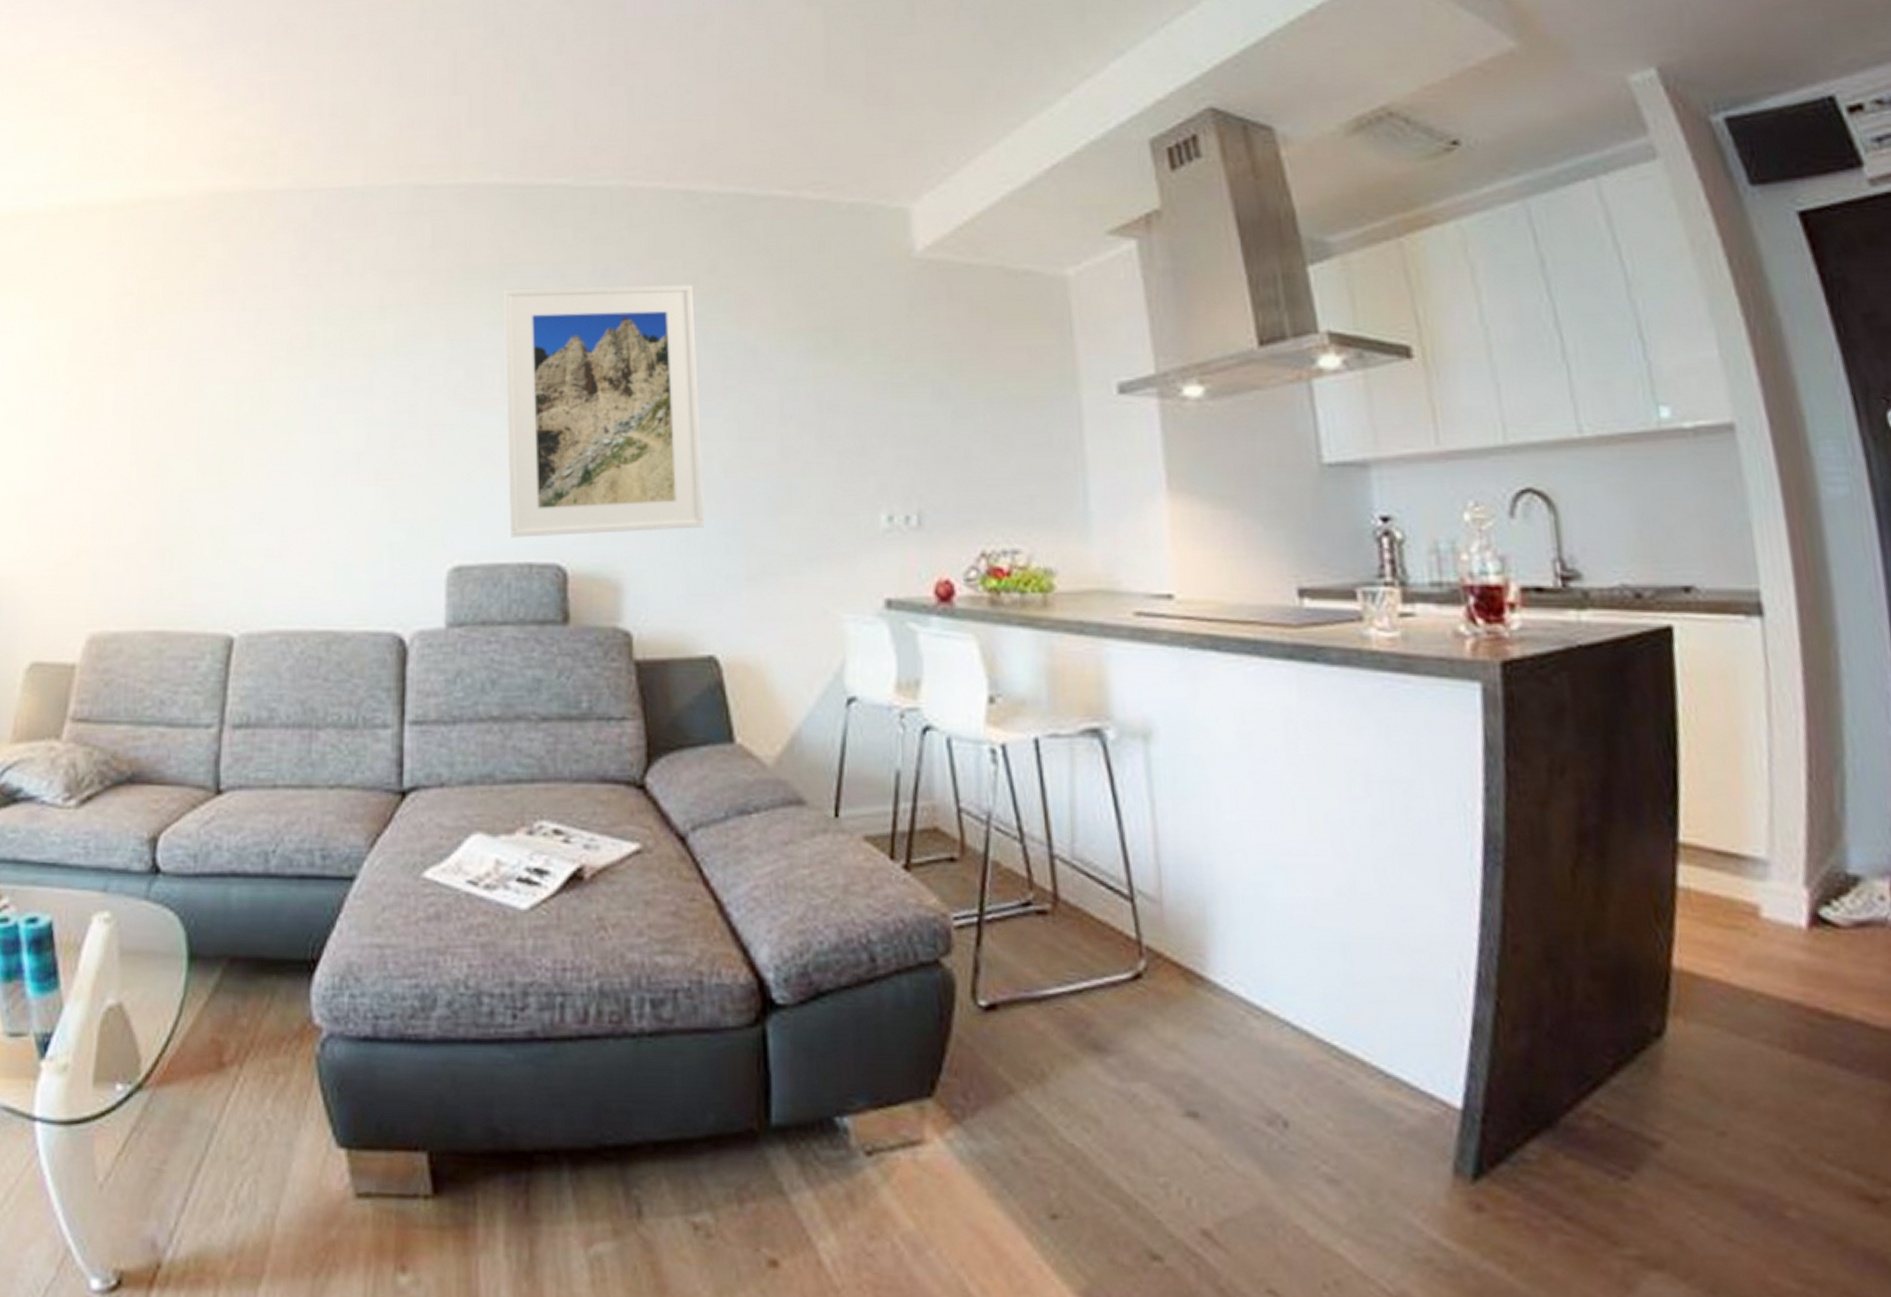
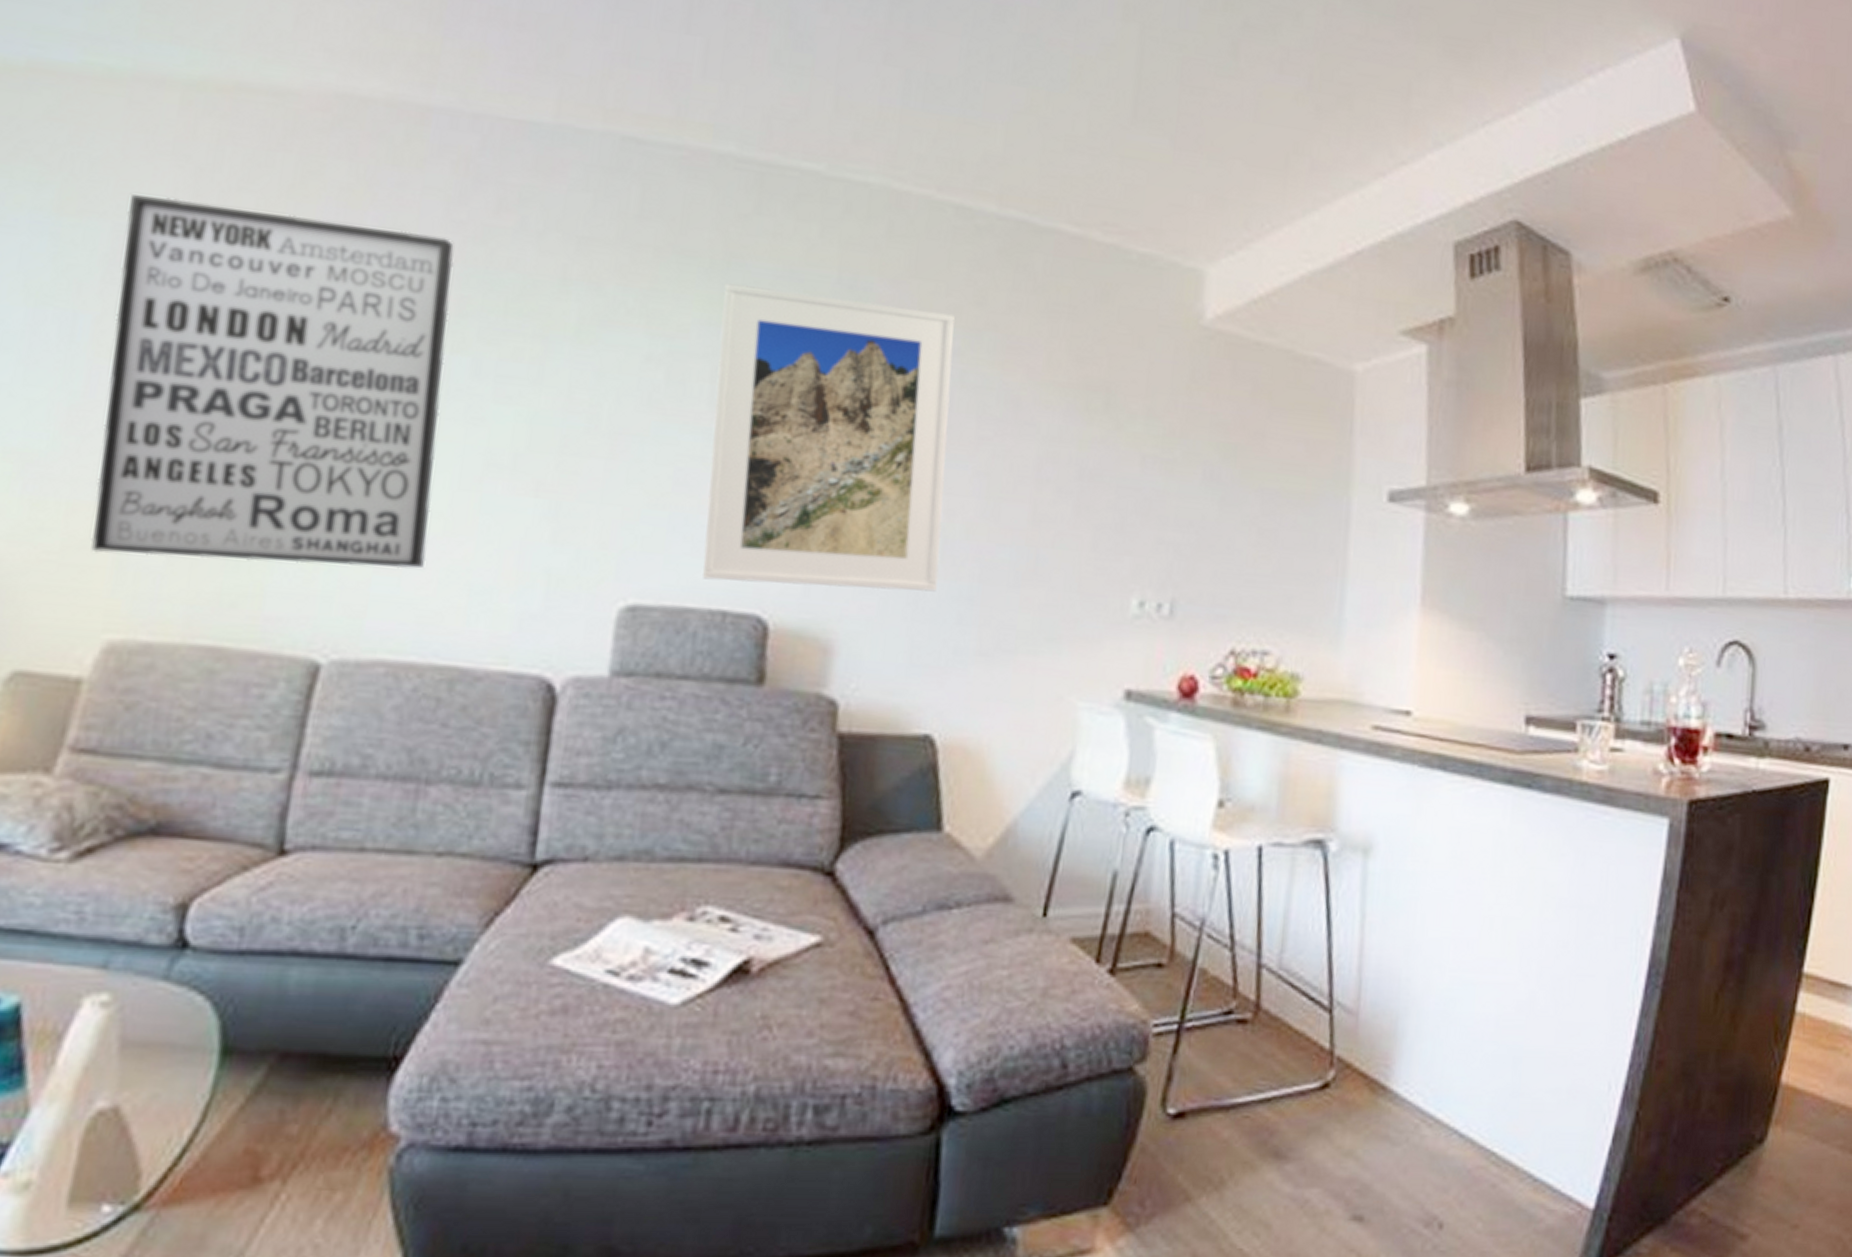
wall art: none [74,289,301,567] -> present [91,195,454,569]

